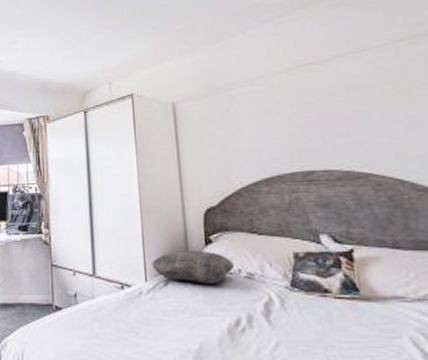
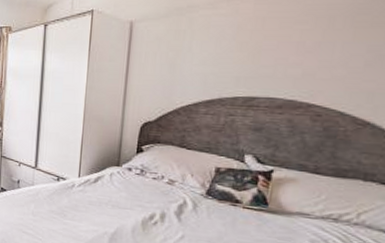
cushion: present [152,249,234,284] -> none [86,154,159,185]

